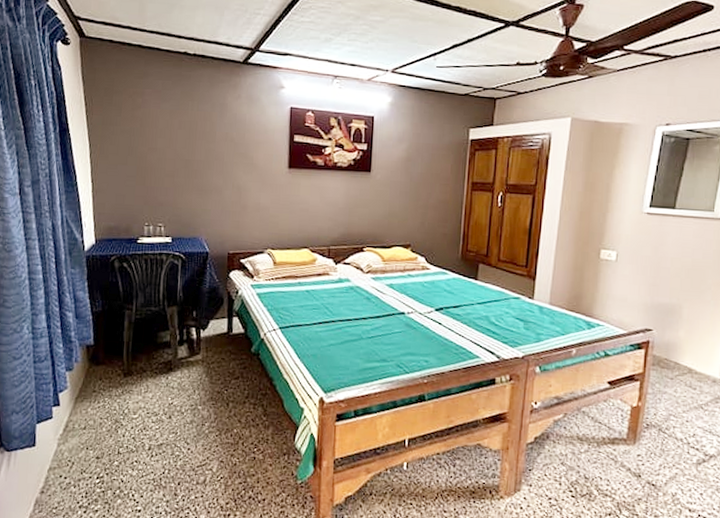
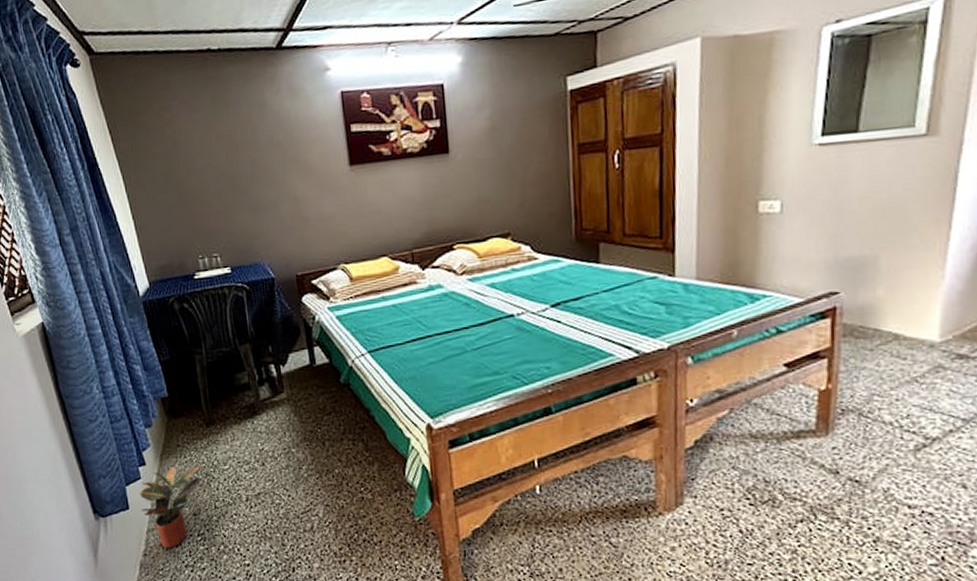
potted plant: none [47,410,112,489] -> present [139,466,201,549]

